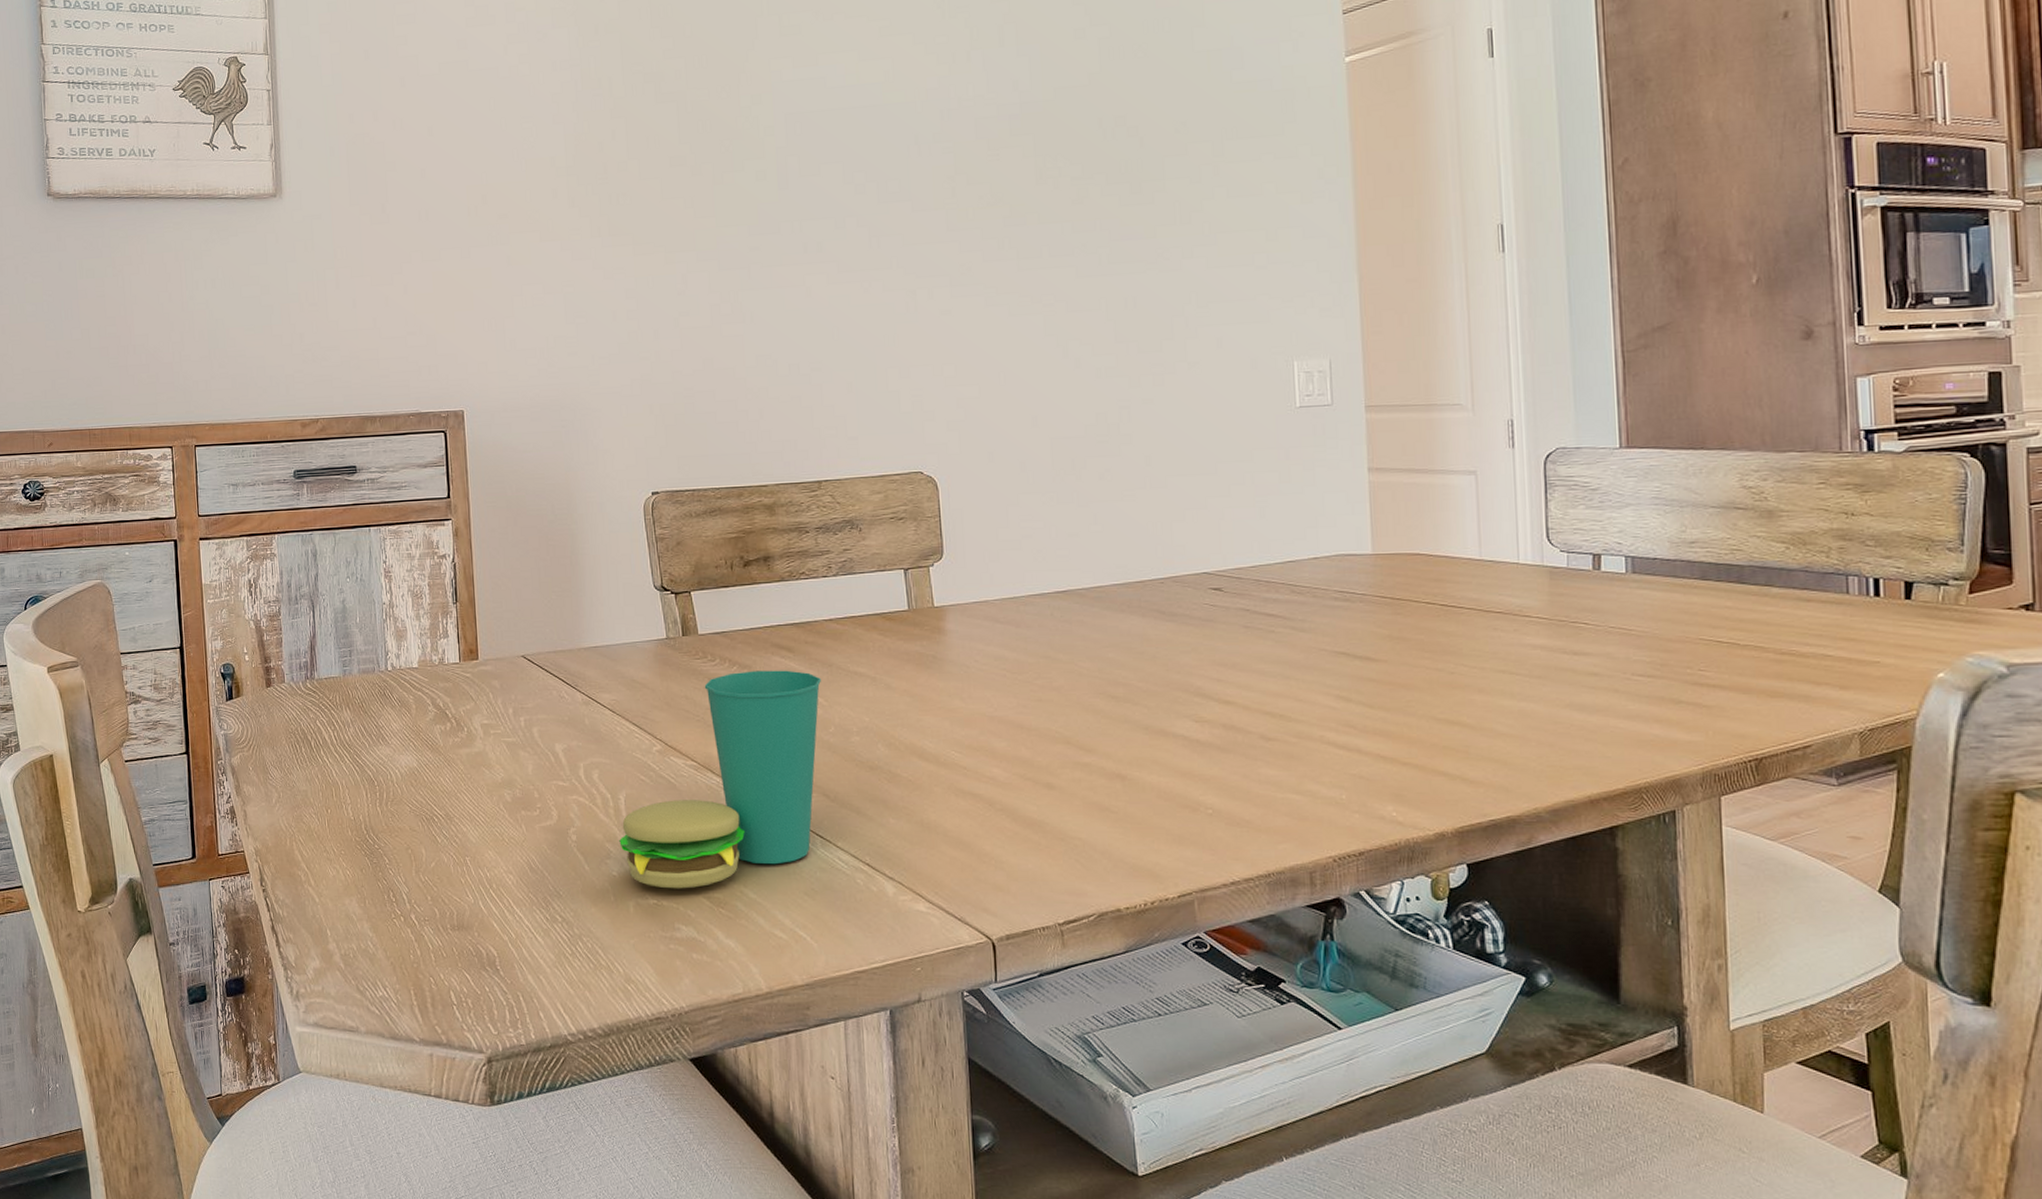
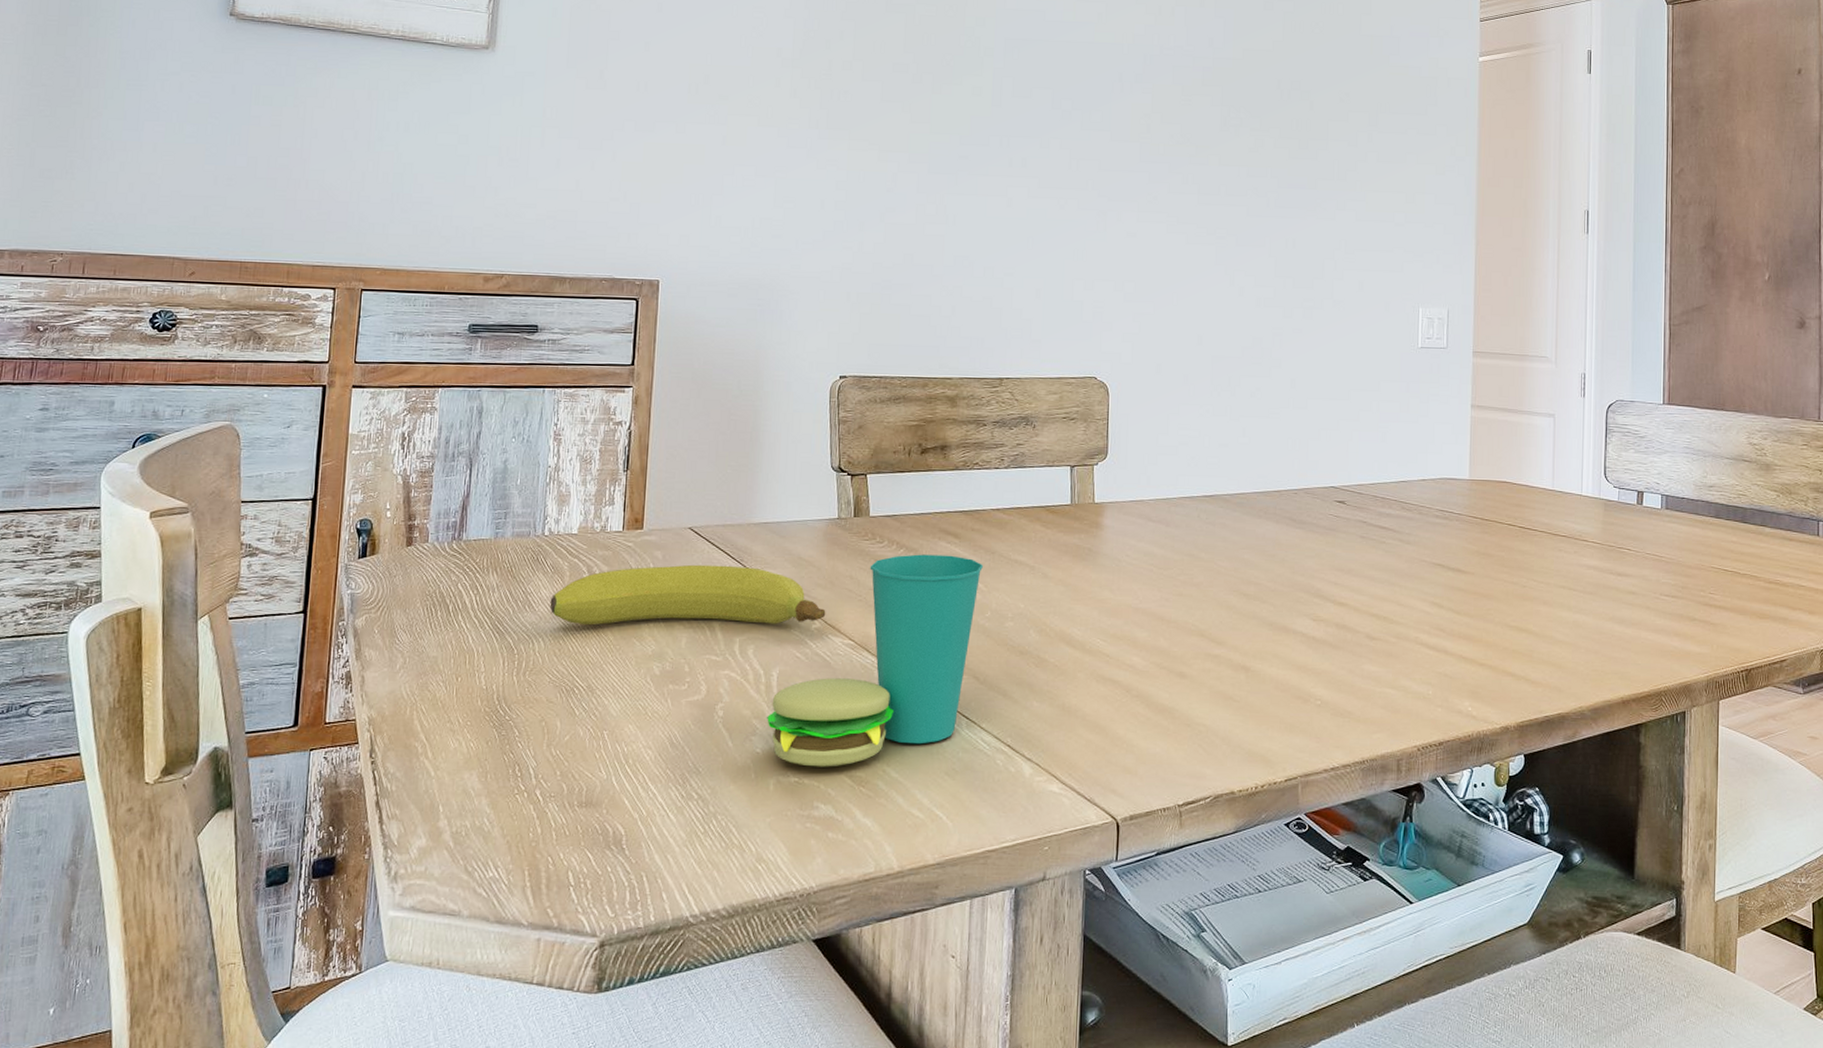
fruit: none [401,691,666,756] -> present [549,564,826,626]

